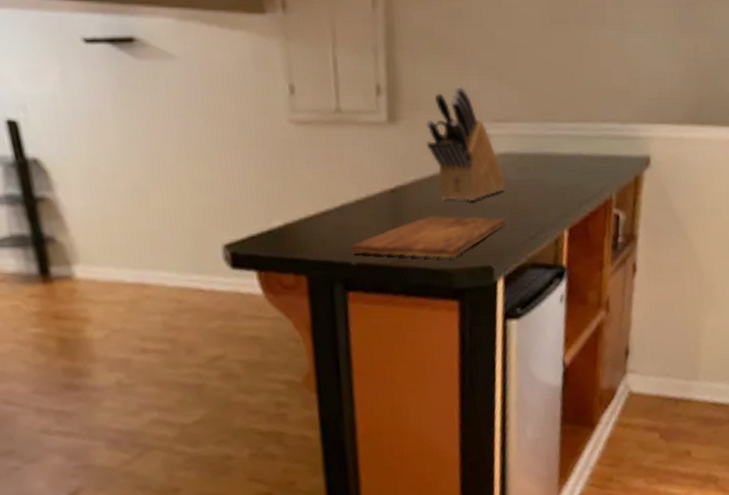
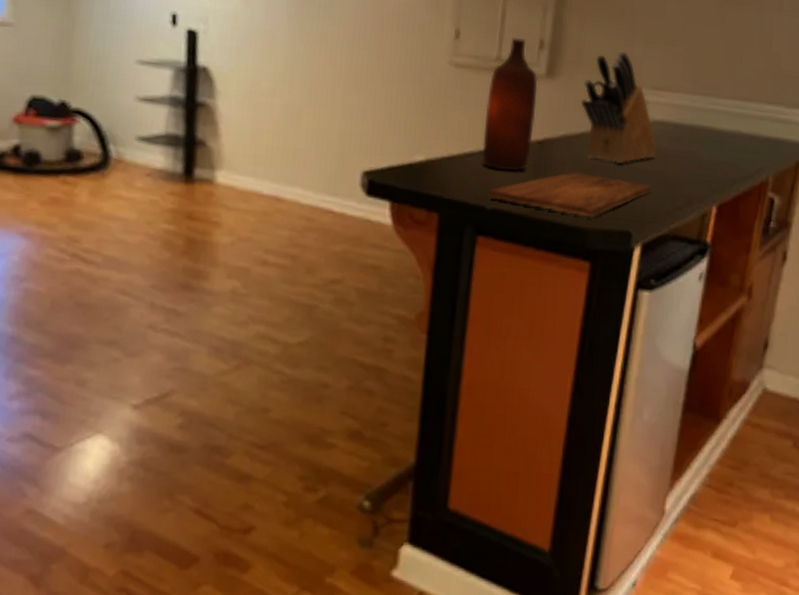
bottle: none [333,86,386,225] -> present [482,38,538,172]

